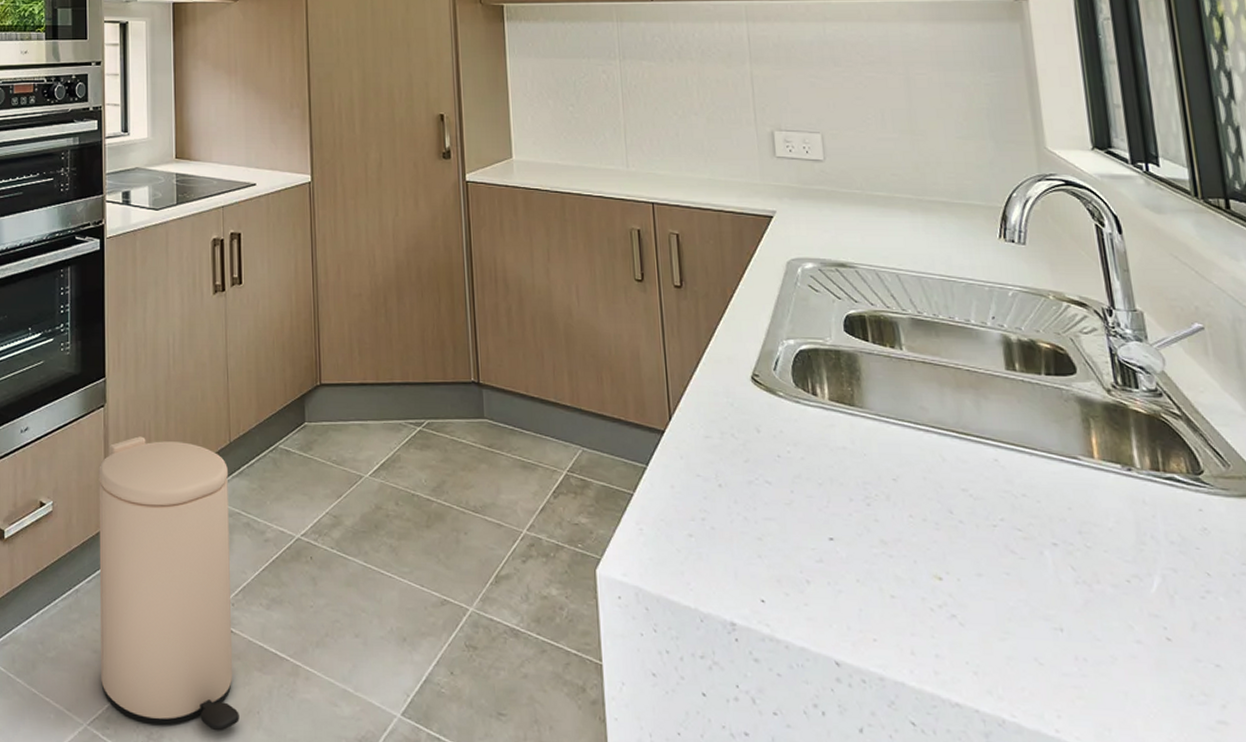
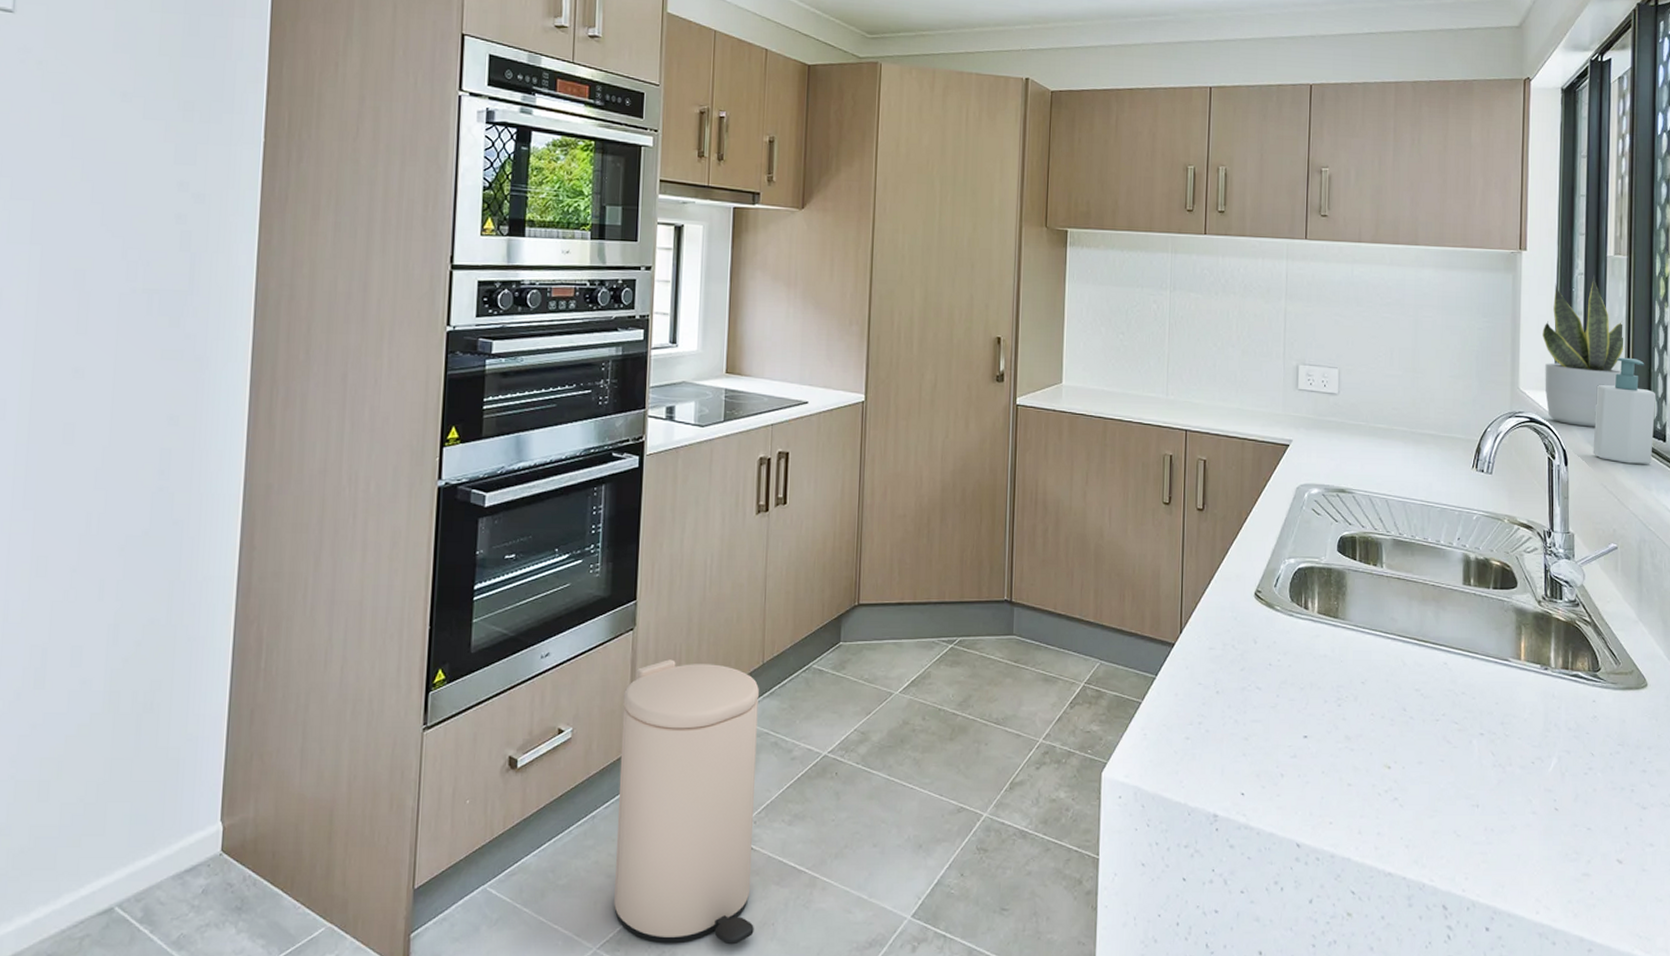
potted plant: none [1067,19,1178,189] -> present [1542,275,1625,427]
soap bottle: none [1147,109,1235,230] -> present [1593,357,1656,464]

